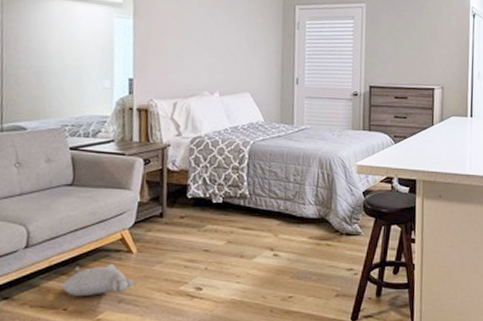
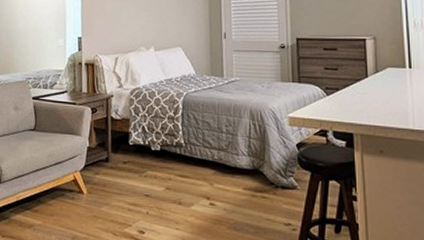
plush toy: present [61,264,134,296] -> none [26,203,85,231]

